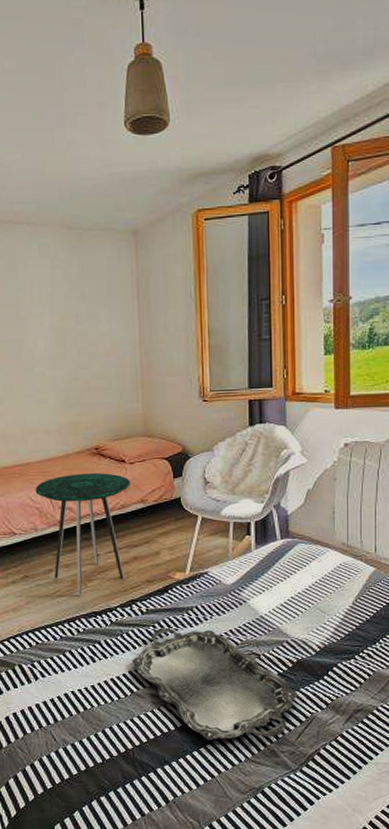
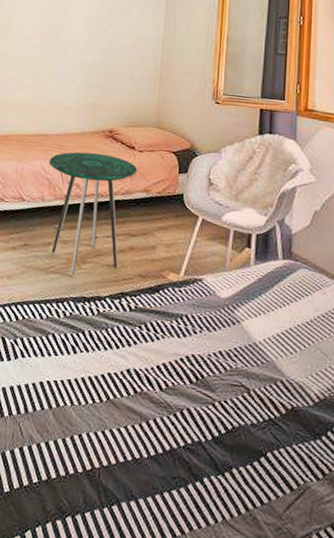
serving tray: present [132,627,298,741] -> none [112,331,290,501]

